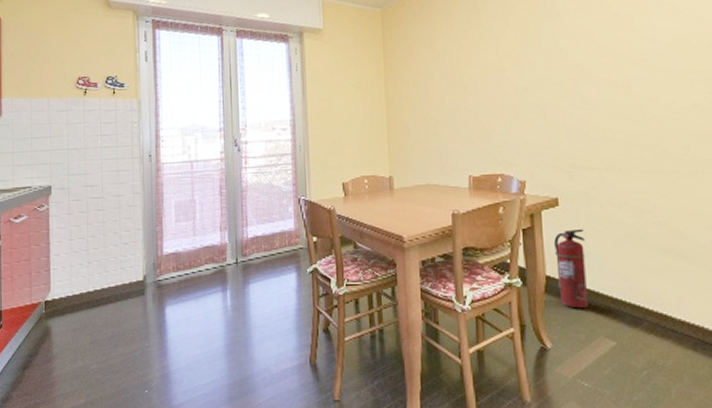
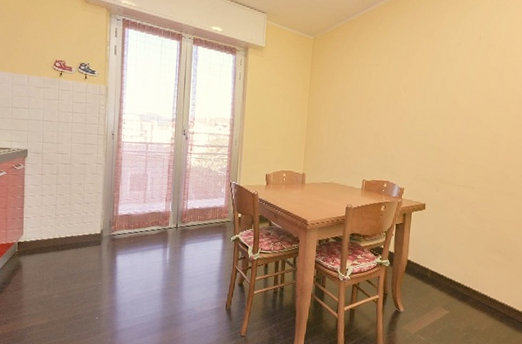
fire extinguisher: present [554,228,588,309] -> none [414,228,440,286]

